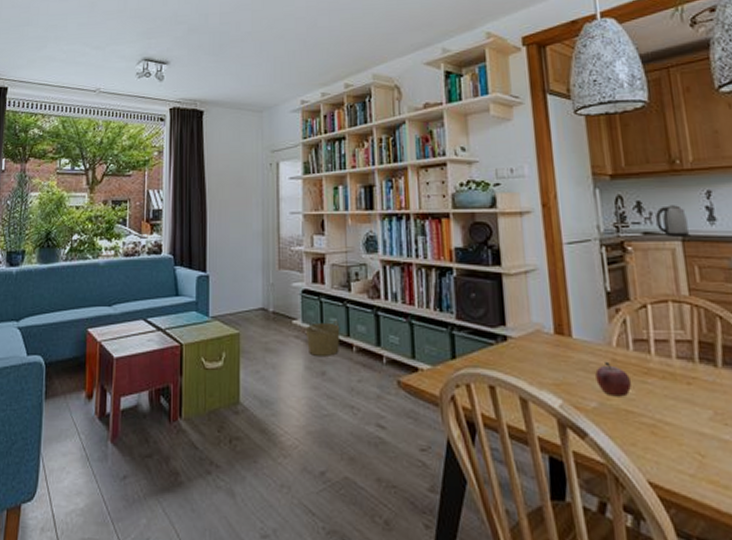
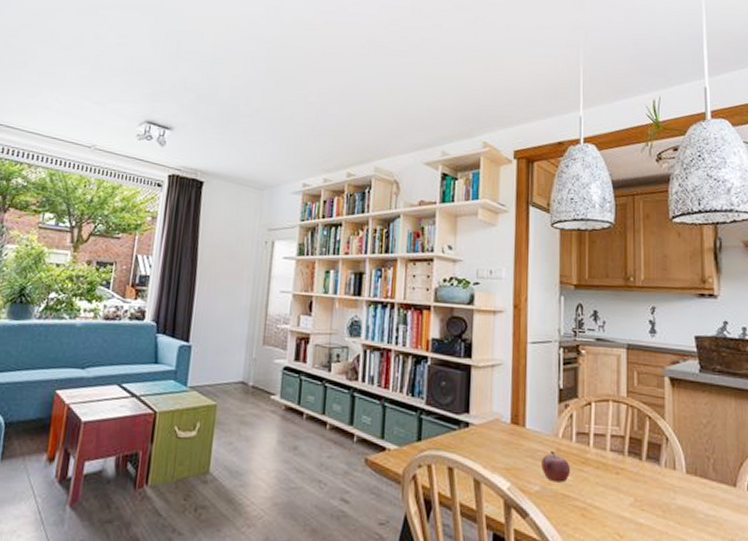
basket: present [305,321,340,356] -> none [282,398,317,432]
kettle: present [656,205,689,237] -> none [608,316,633,345]

